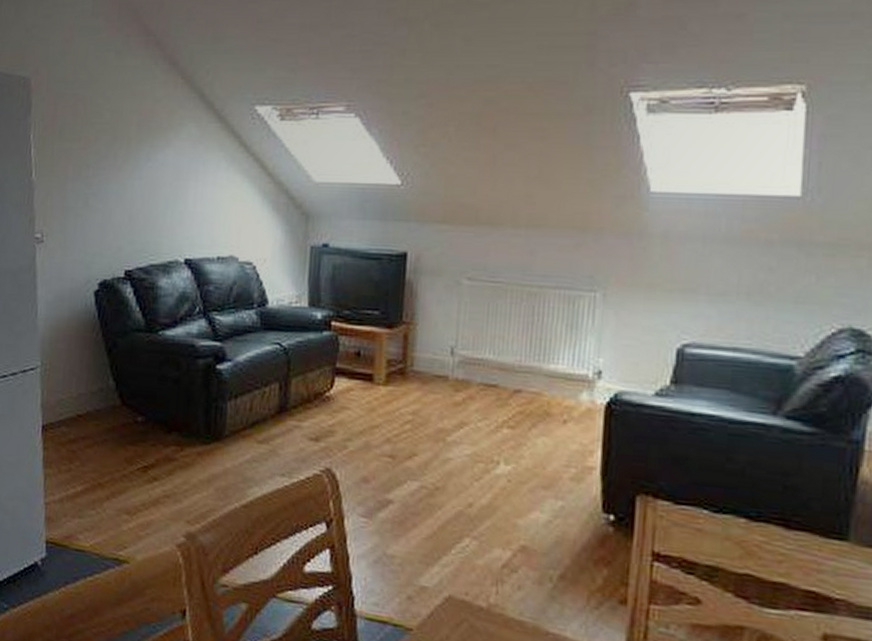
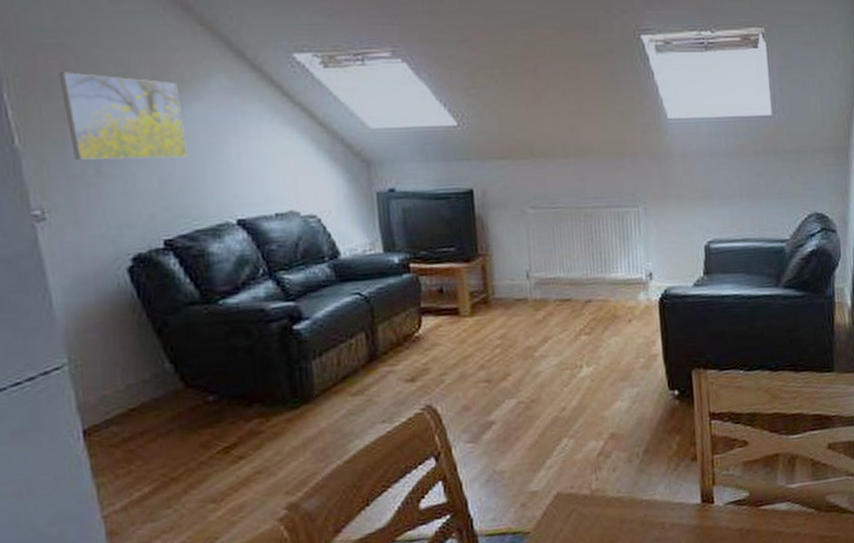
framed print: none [70,118,156,198] -> present [58,72,188,161]

